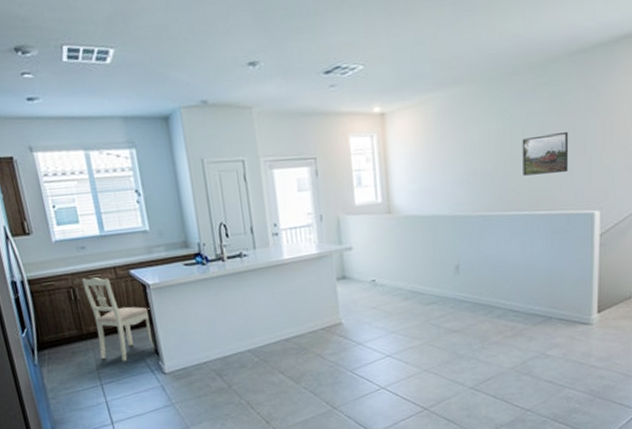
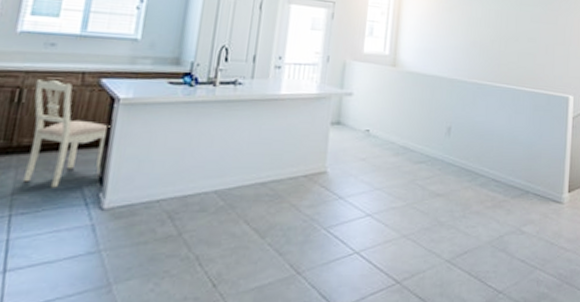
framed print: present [522,131,569,176] -> none [514,22,552,57]

